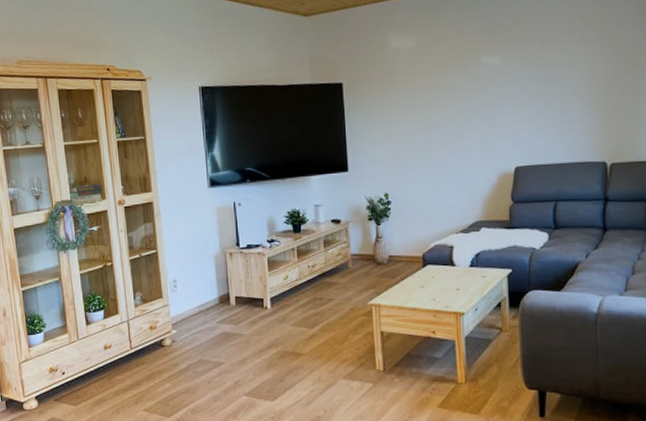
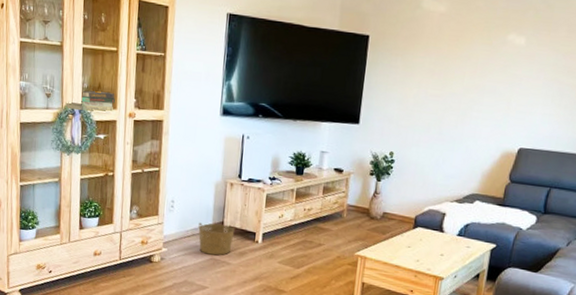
basket: none [204,295,242,329] -> present [198,222,235,256]

